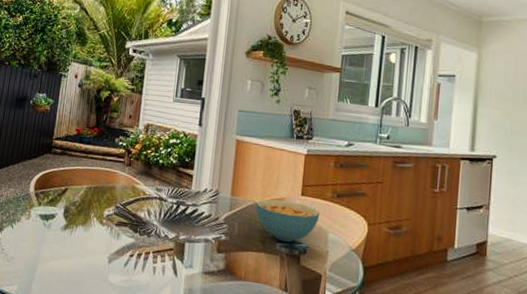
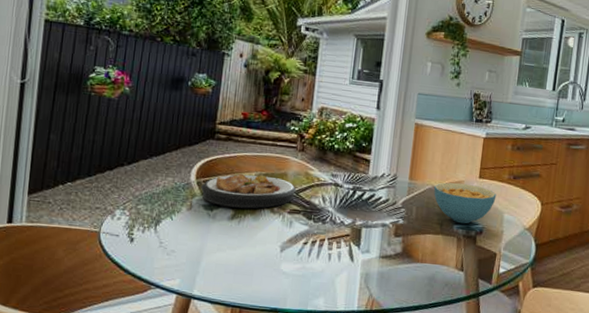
plate: none [38,186,123,220] -> present [201,173,296,209]

